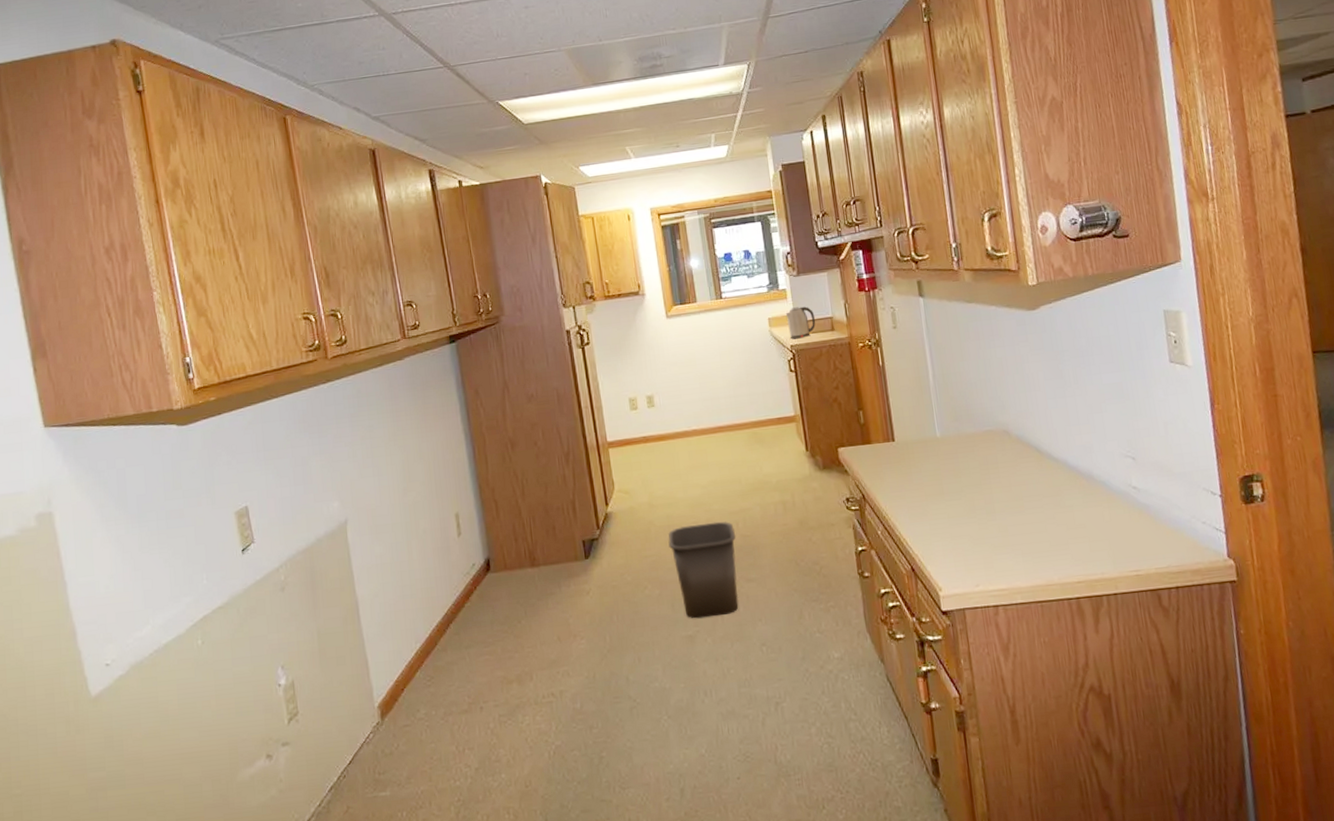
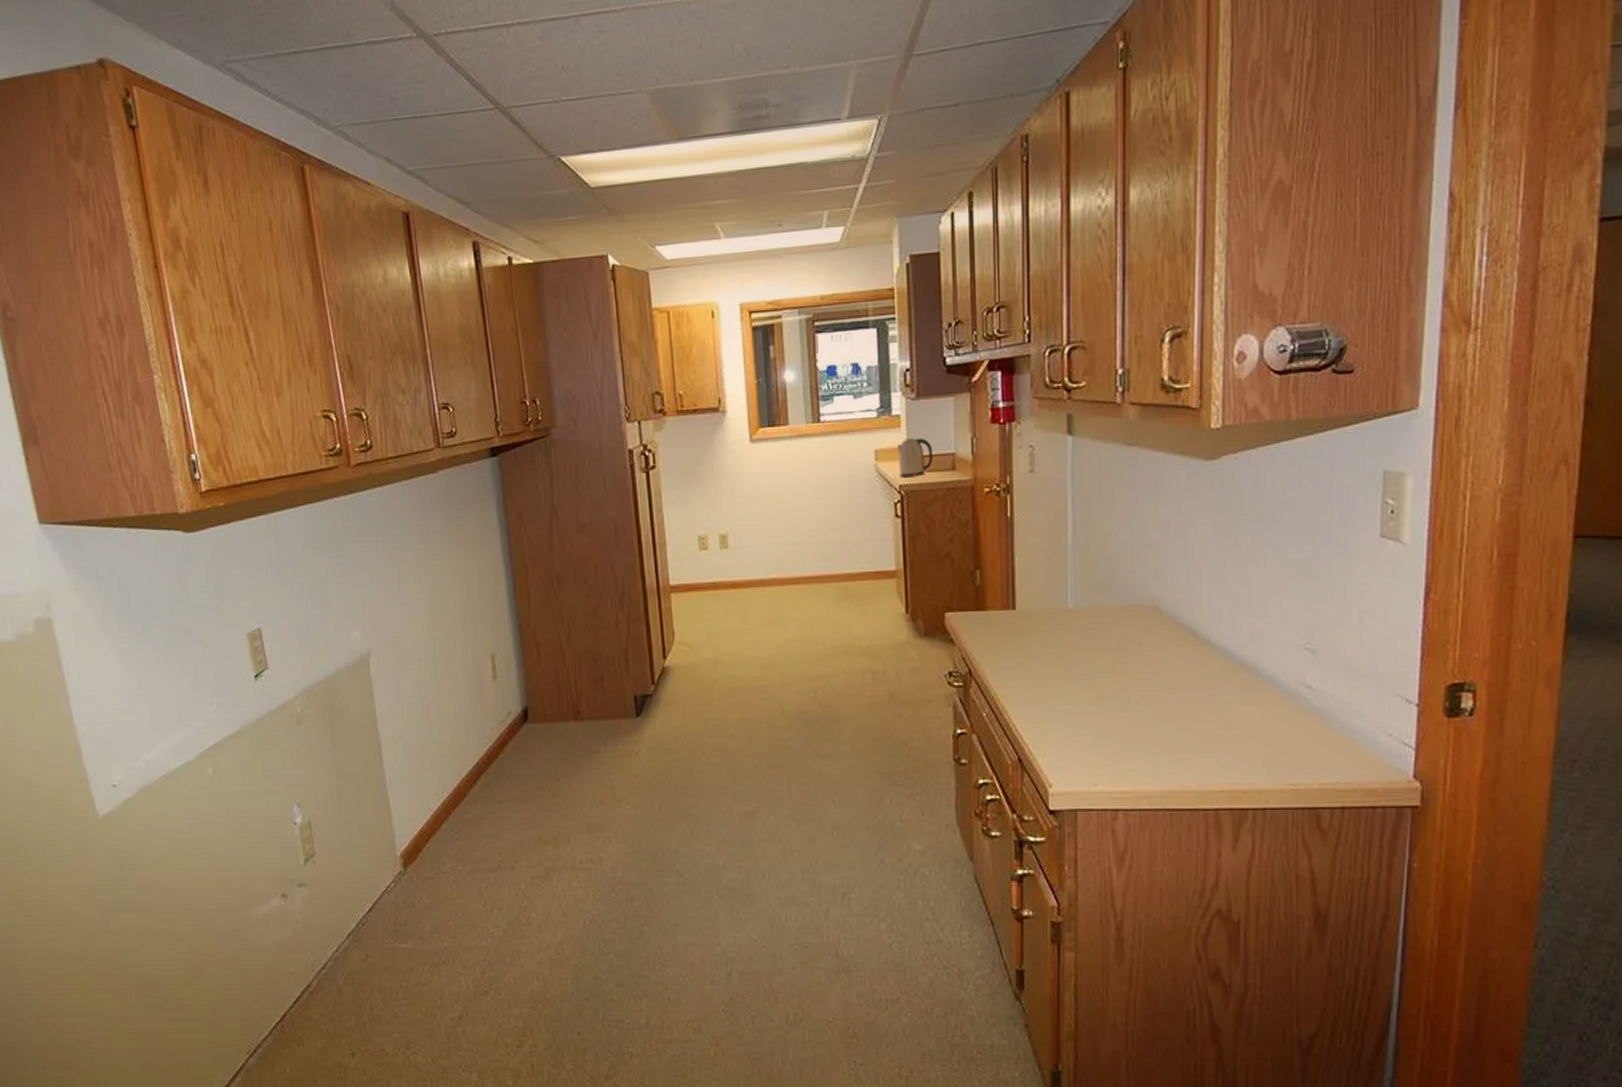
waste bin: present [668,521,739,619] -> none [733,687,813,794]

